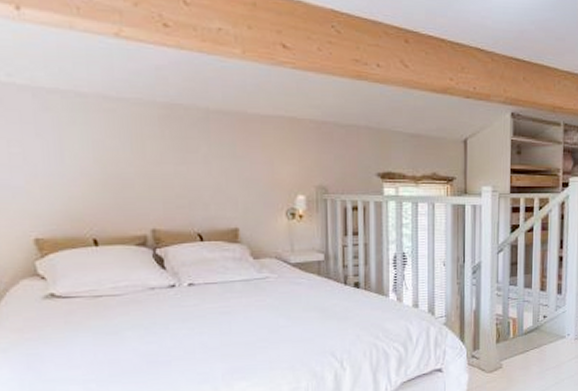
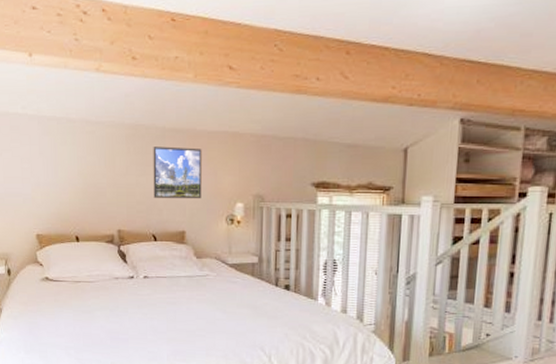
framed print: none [194,130,257,192] -> present [153,146,202,199]

